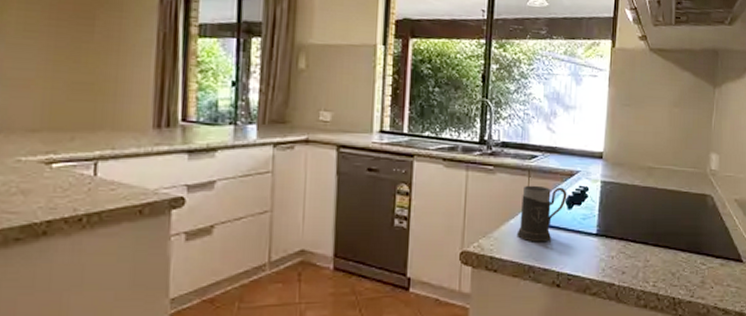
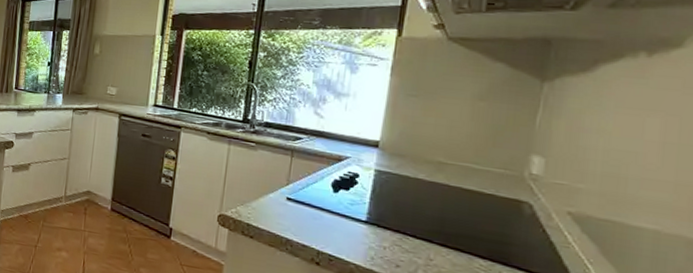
mug: present [516,185,567,242] -> none [275,164,334,219]

